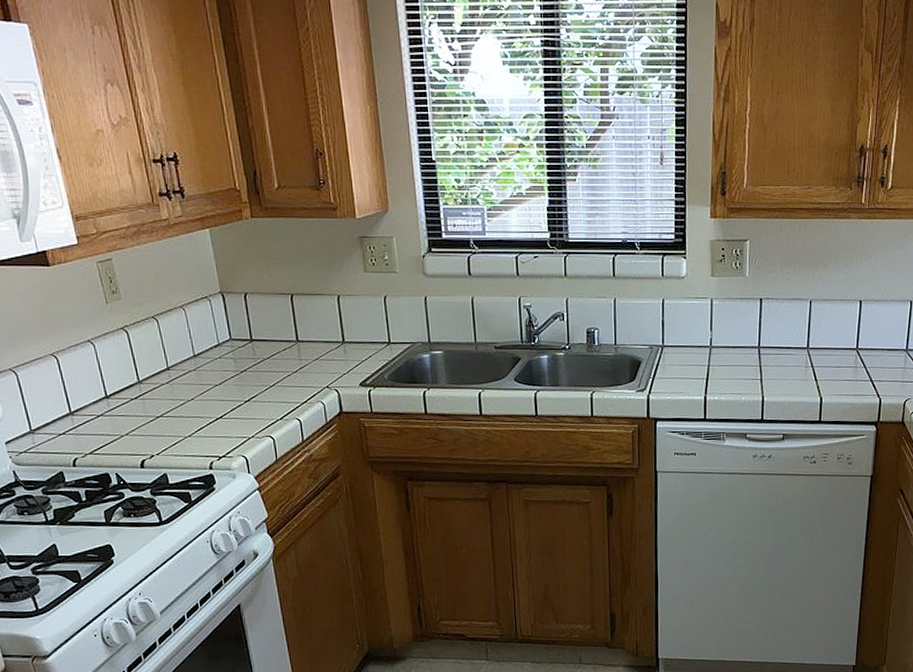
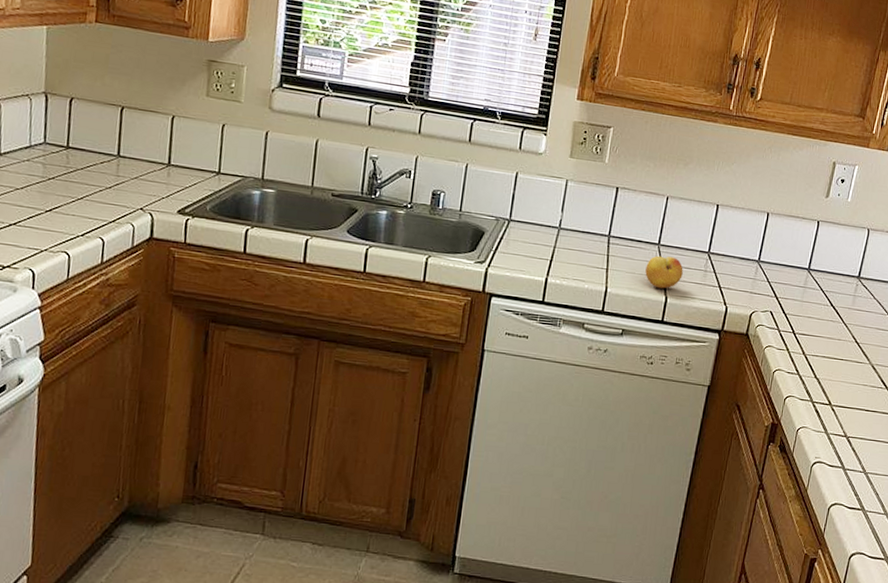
fruit: none [798,359,834,391] -> present [645,255,683,289]

